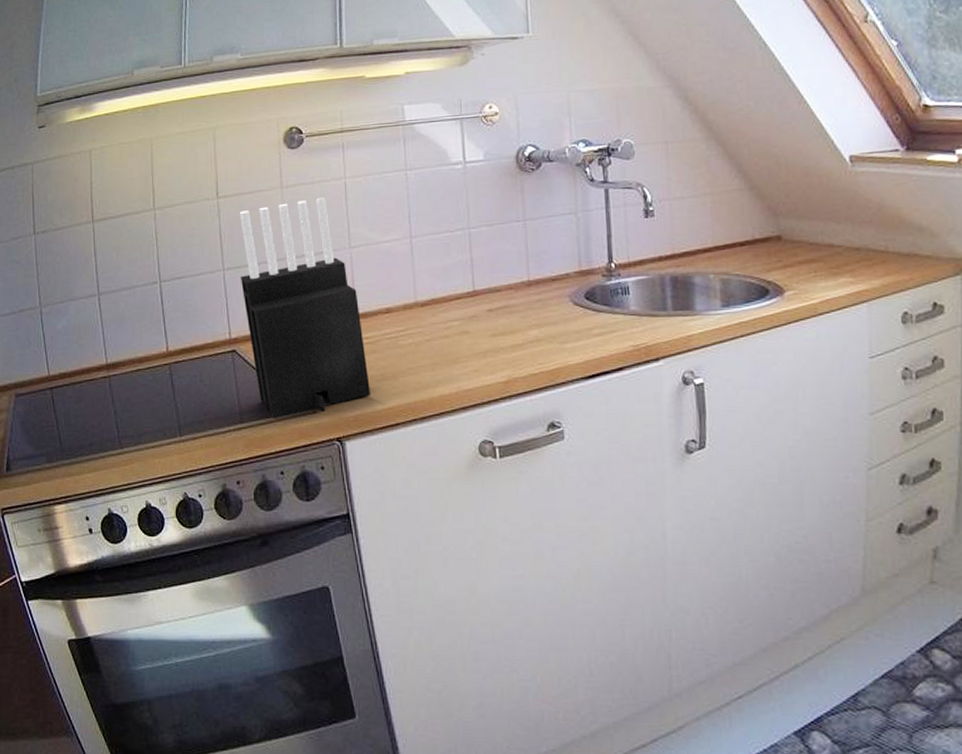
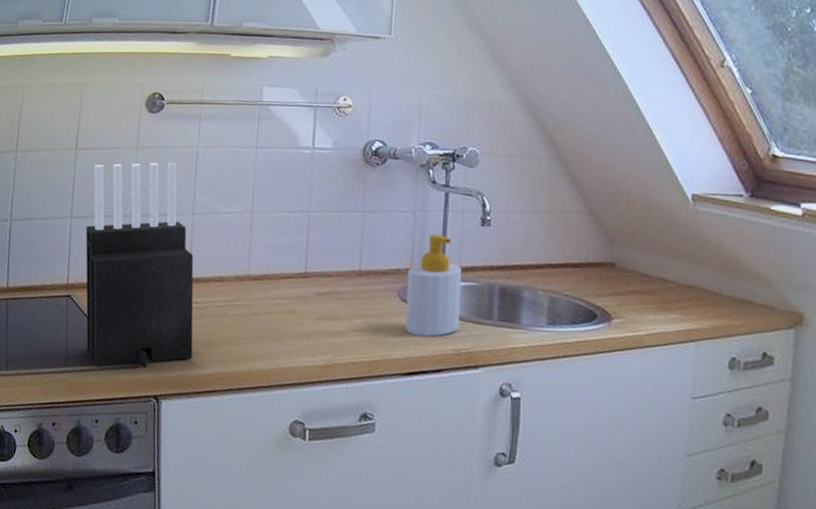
soap bottle: none [576,232,635,337] -> present [405,233,462,337]

